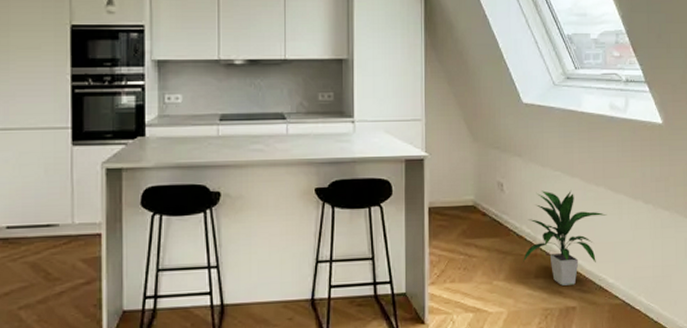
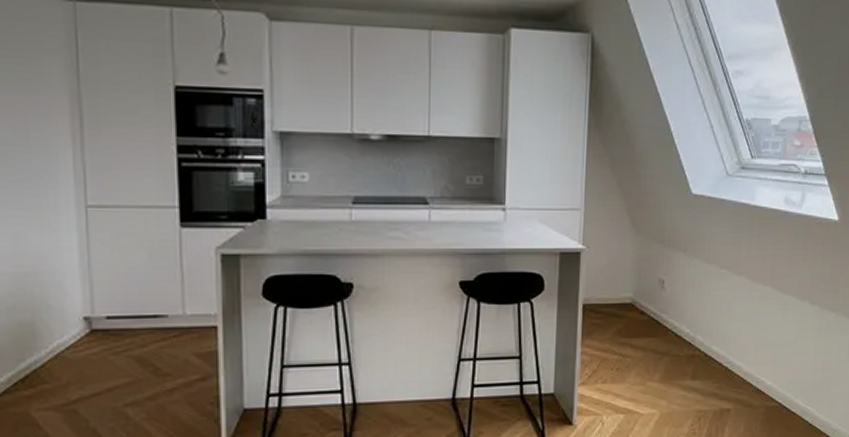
indoor plant: present [523,190,607,286] -> none [680,289,771,387]

